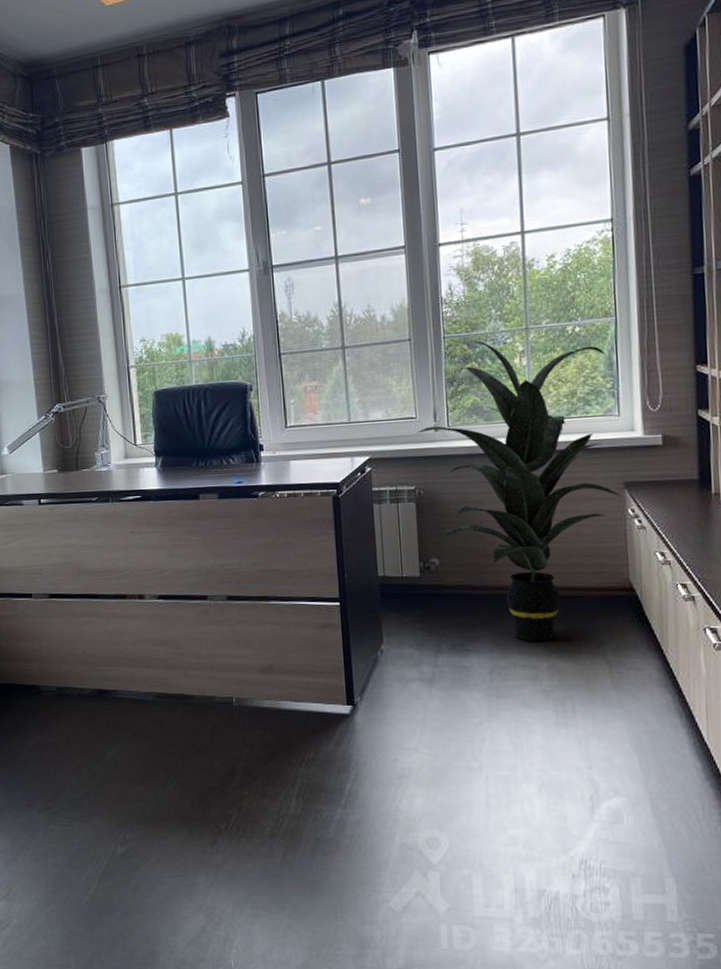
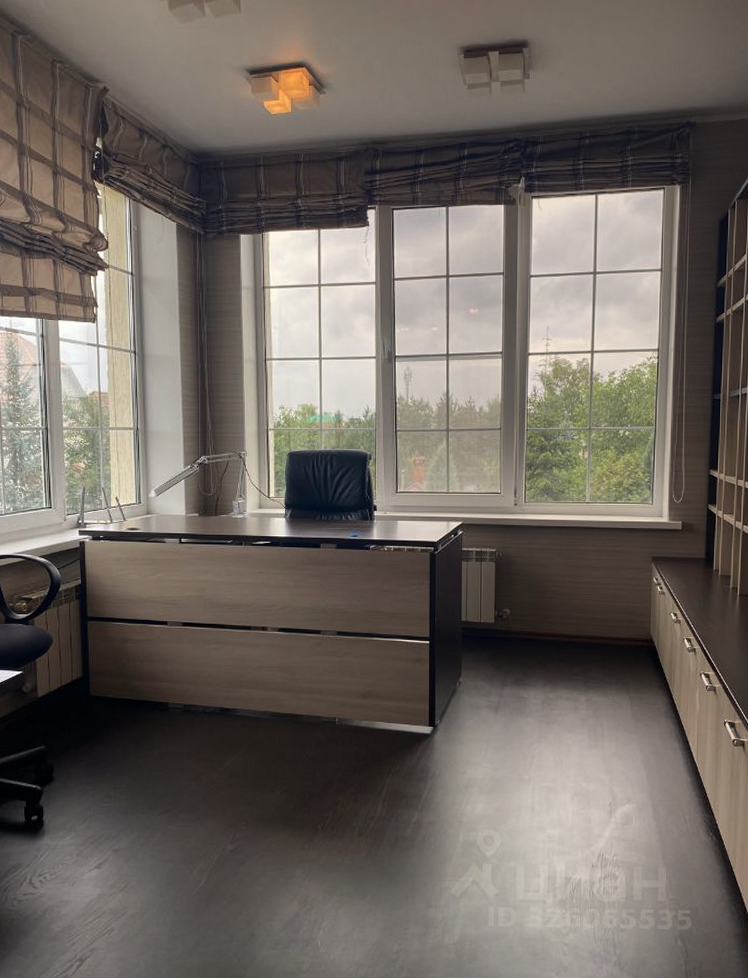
indoor plant: present [416,340,622,642] -> none [500,435,649,680]

